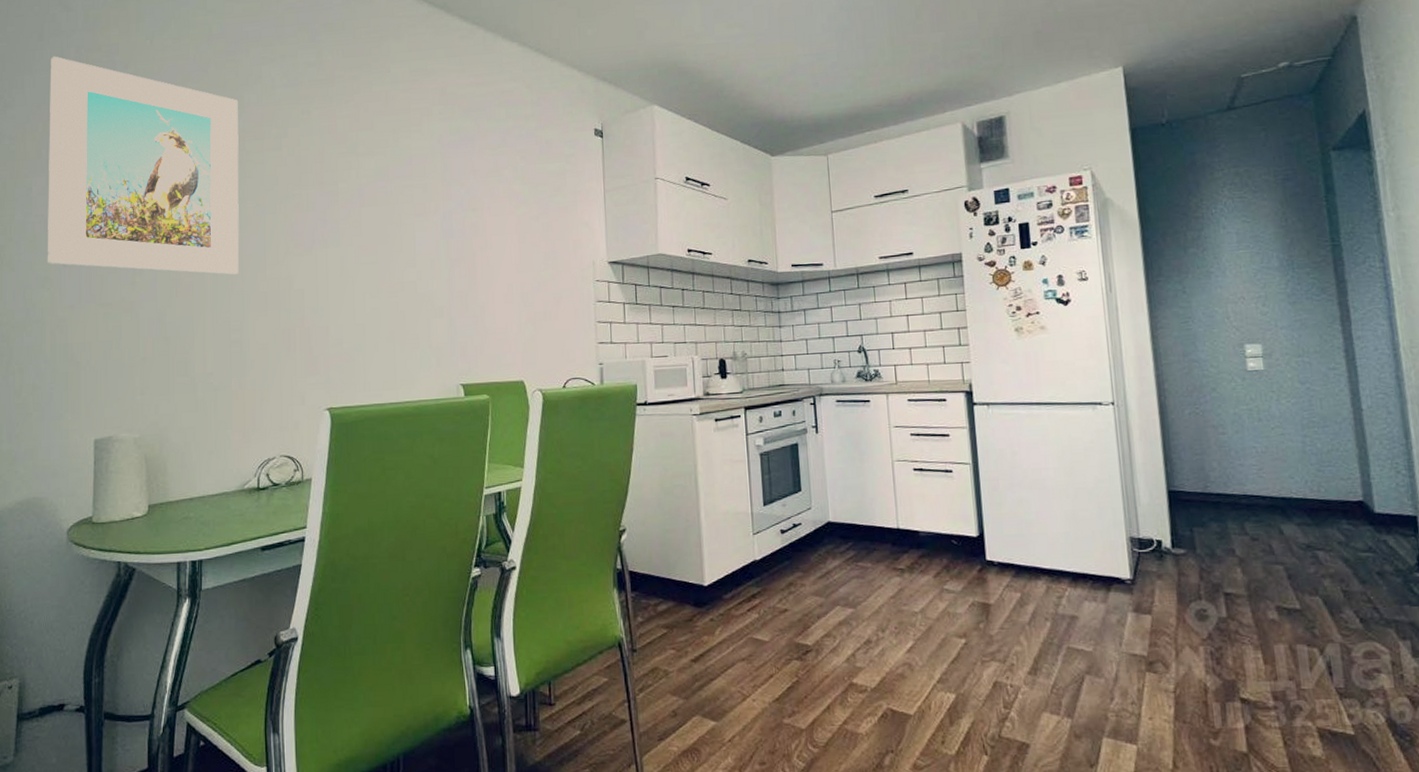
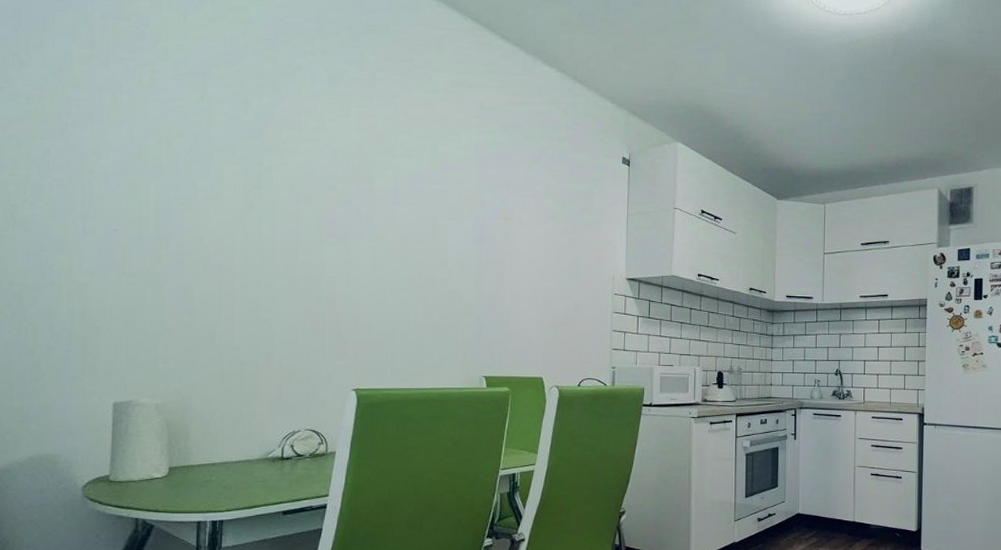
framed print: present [47,56,239,275] -> none [65,19,275,257]

